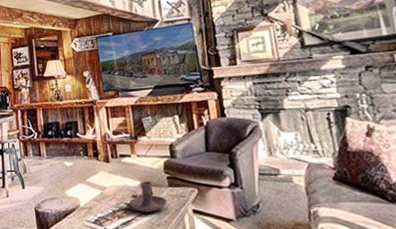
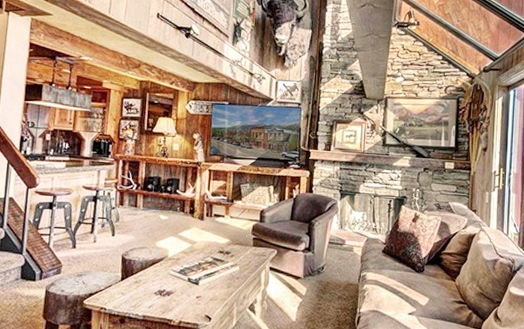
candle holder: present [128,181,167,212] -> none [214,240,249,267]

